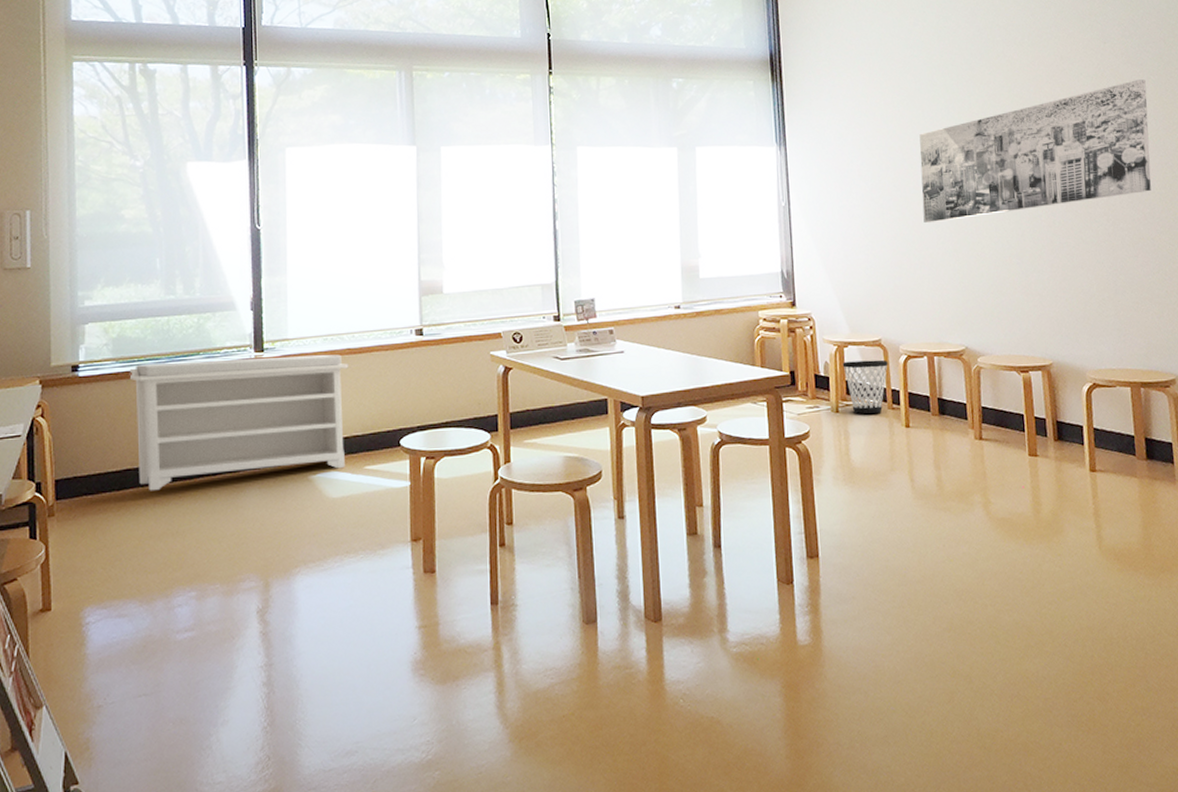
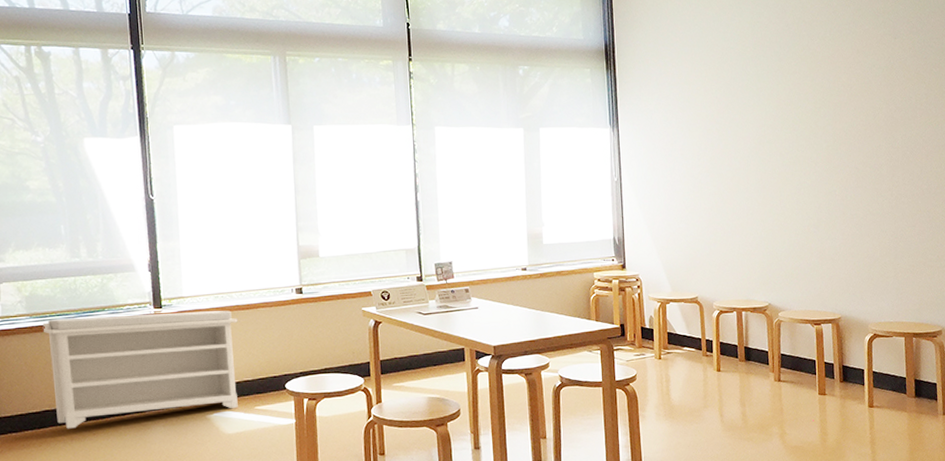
wastebasket: present [842,360,888,414] -> none [665,314,703,360]
wall art: present [919,79,1152,224] -> none [734,71,930,197]

